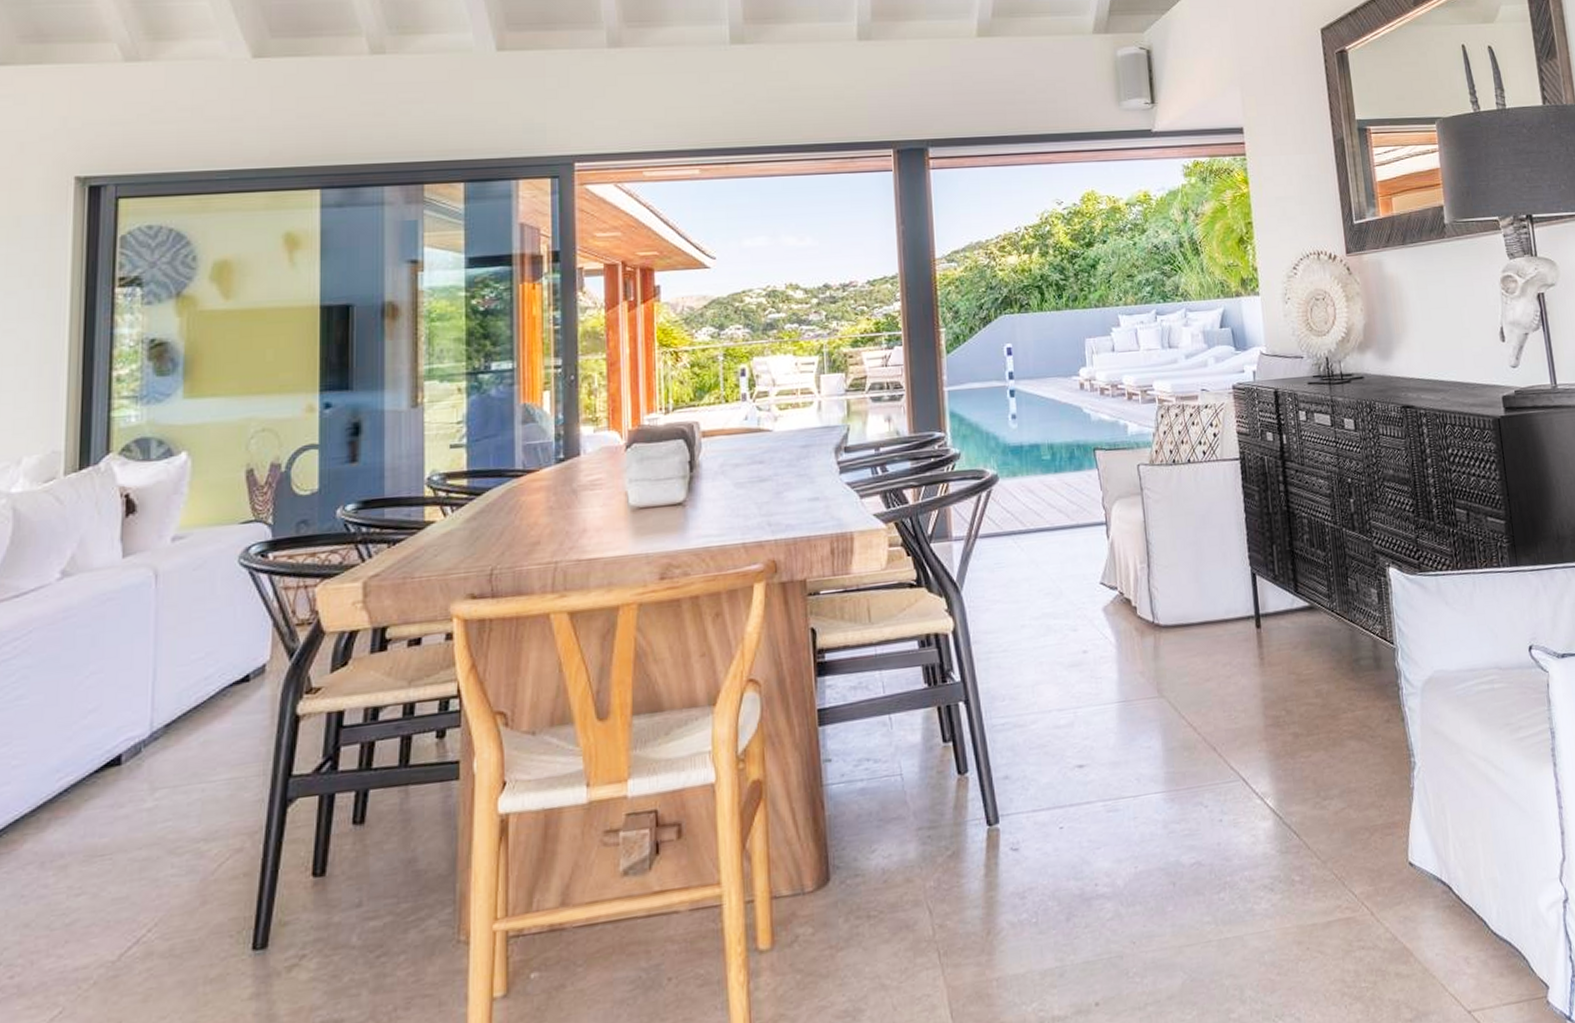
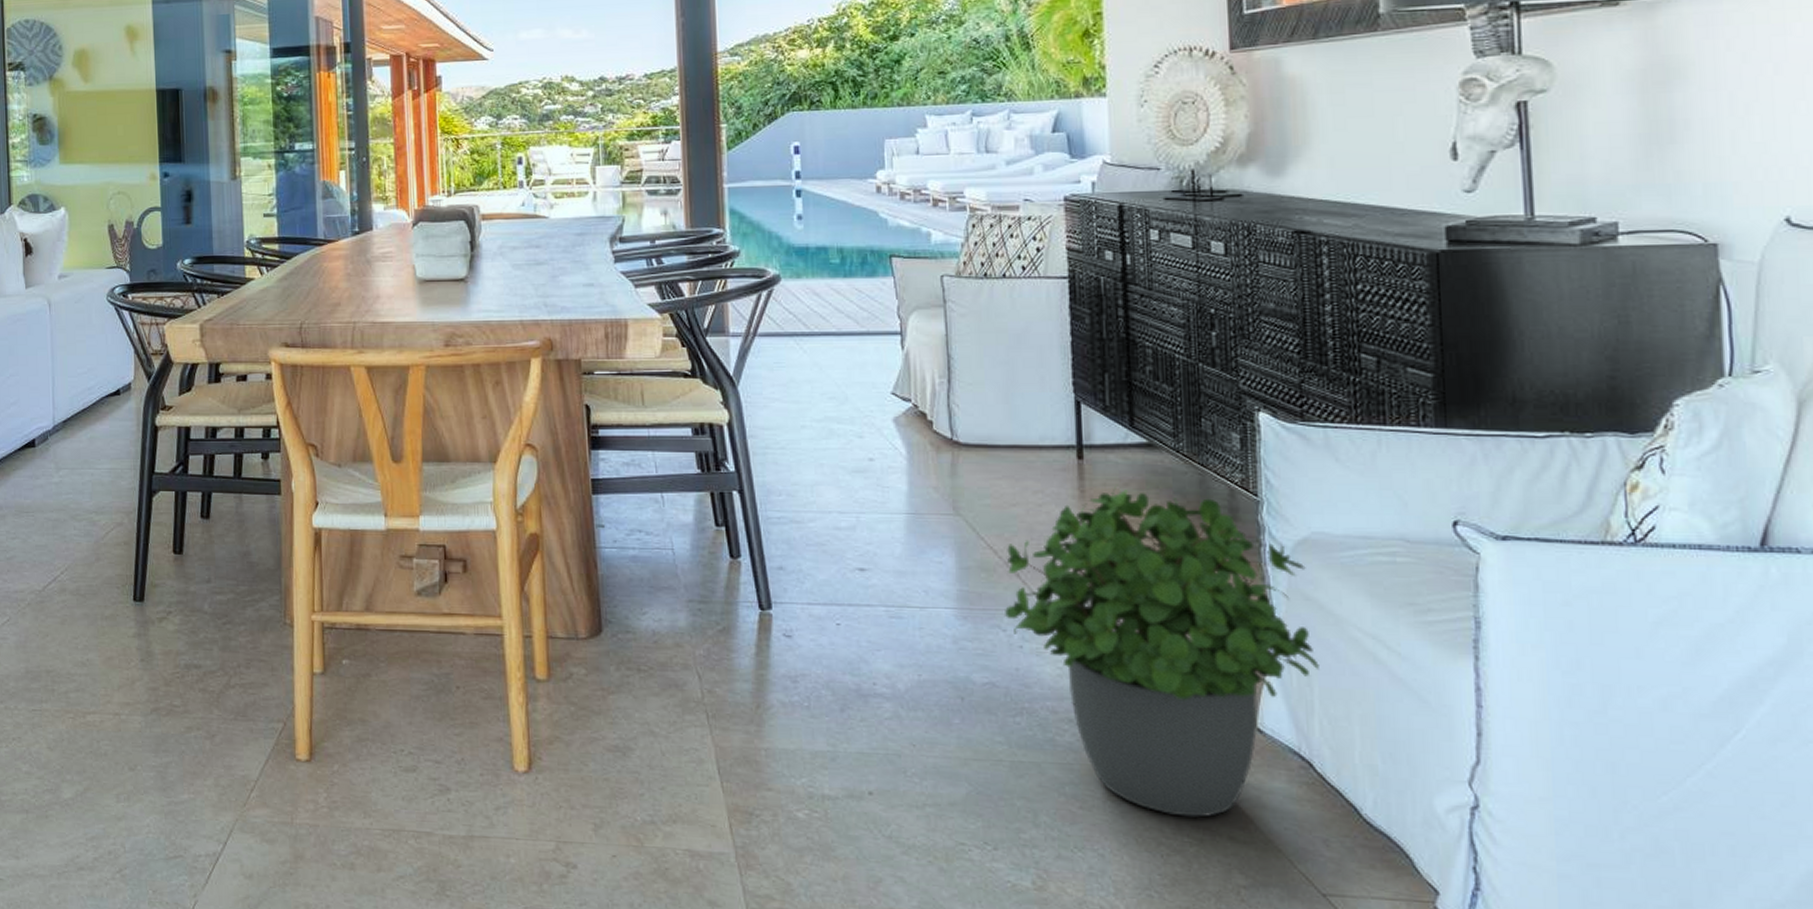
potted plant: none [1204,651,1450,963] -> present [1005,487,1319,818]

